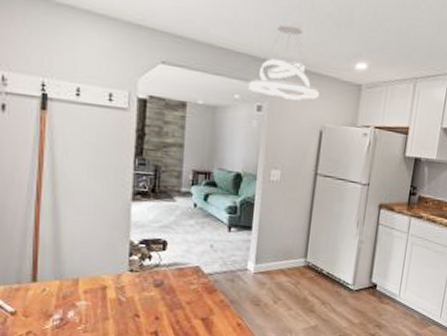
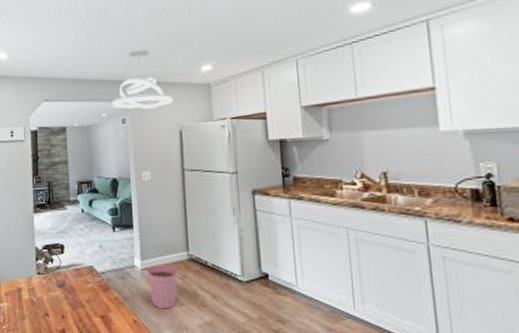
plant pot: none [259,269,292,313] -> present [147,265,178,309]

